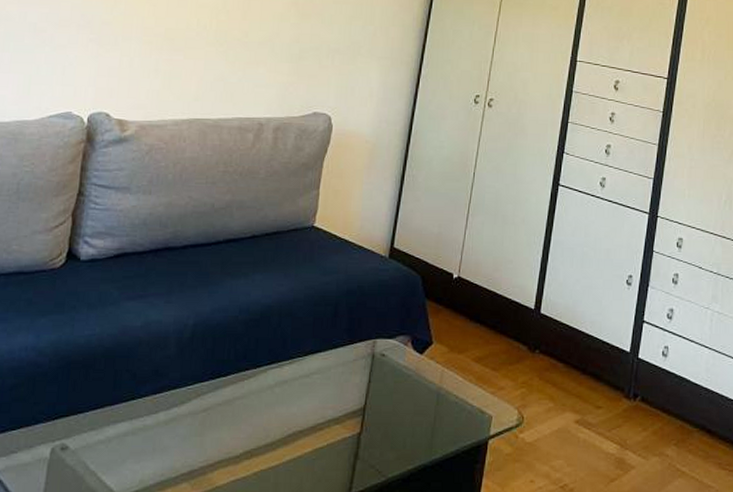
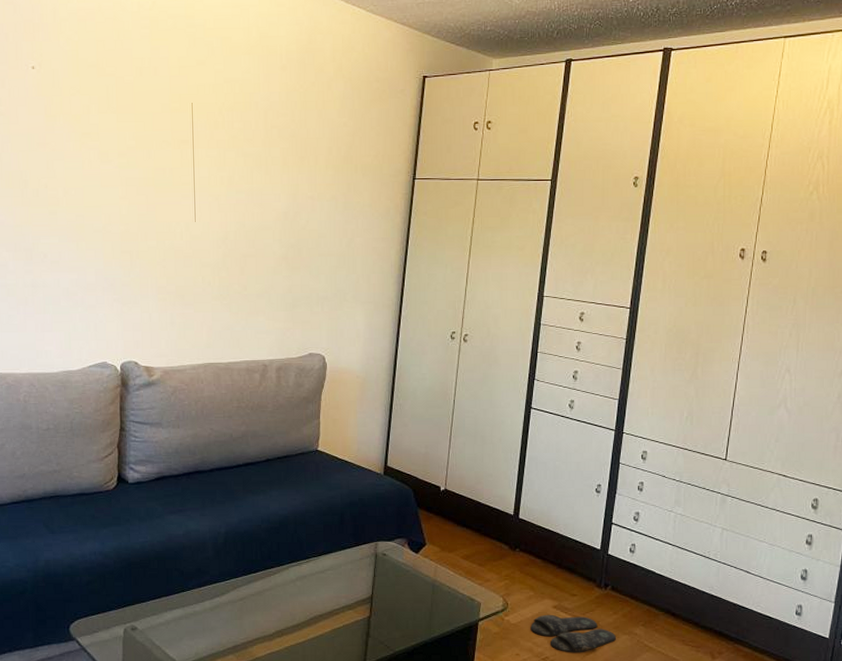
slippers: none [548,431,645,480] -> present [530,614,616,653]

